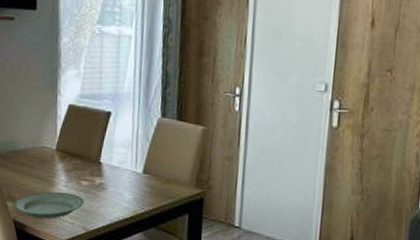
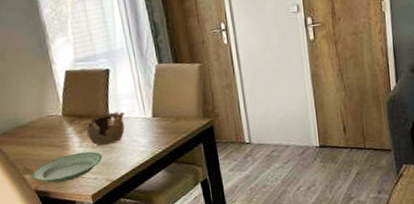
teapot: none [75,157,116,191] -> present [87,111,125,146]

